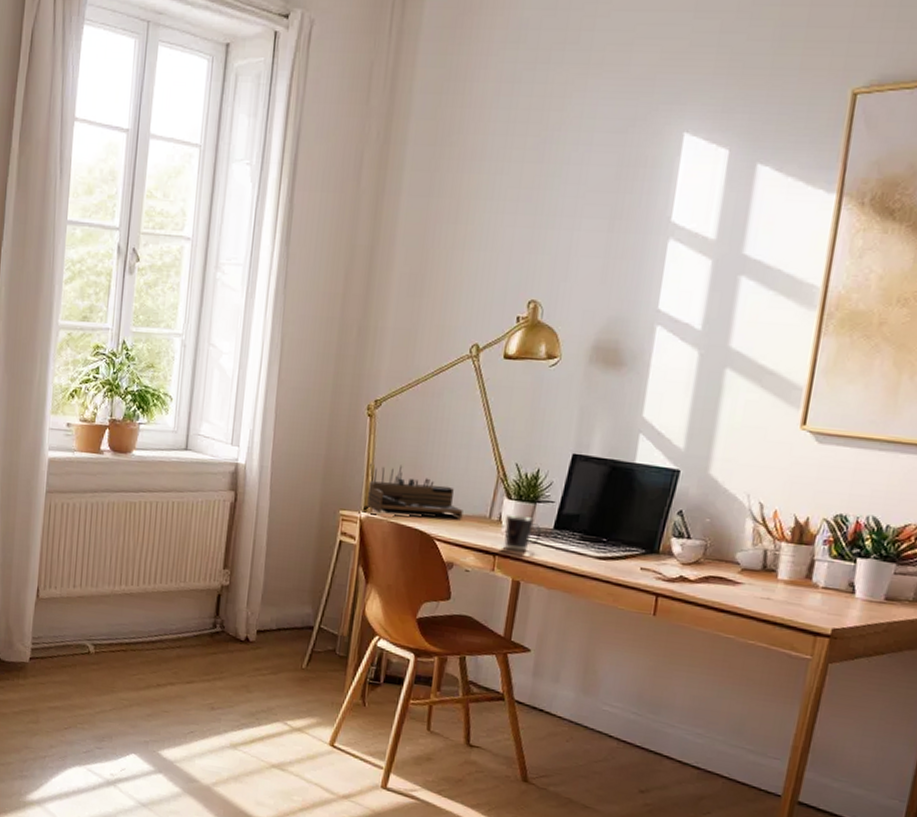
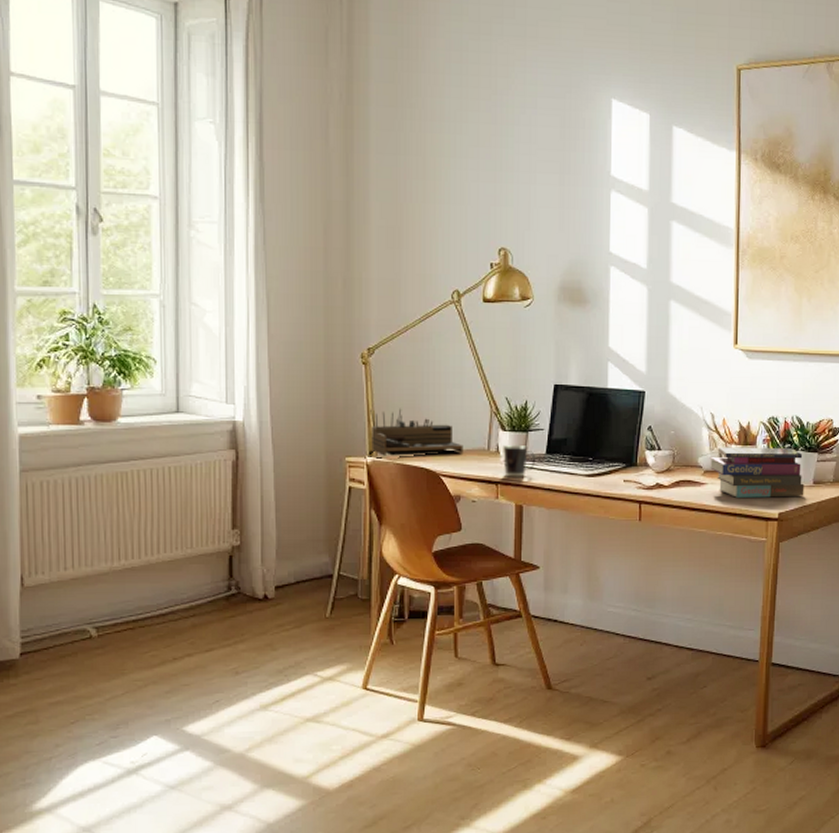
books: none [750,542,876,613] -> present [710,447,805,498]

